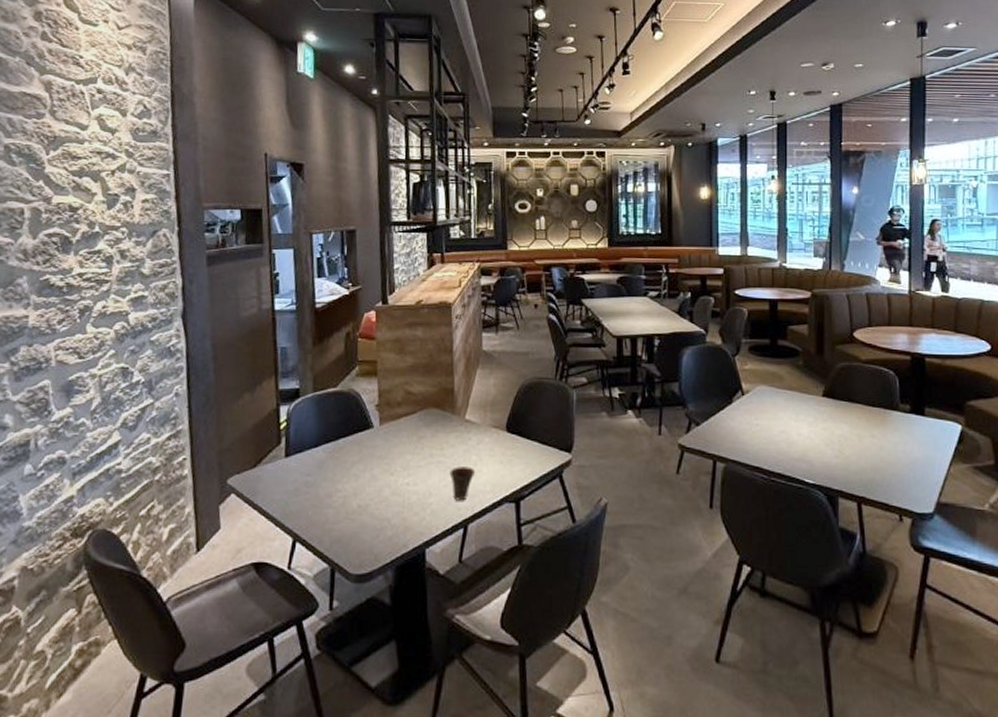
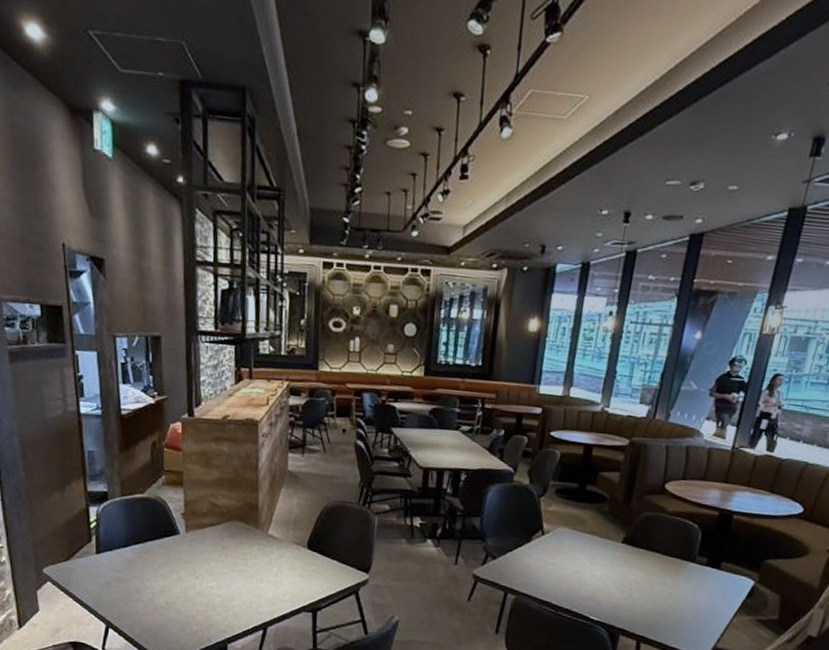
cup: present [449,466,476,501] -> none [251,576,276,607]

